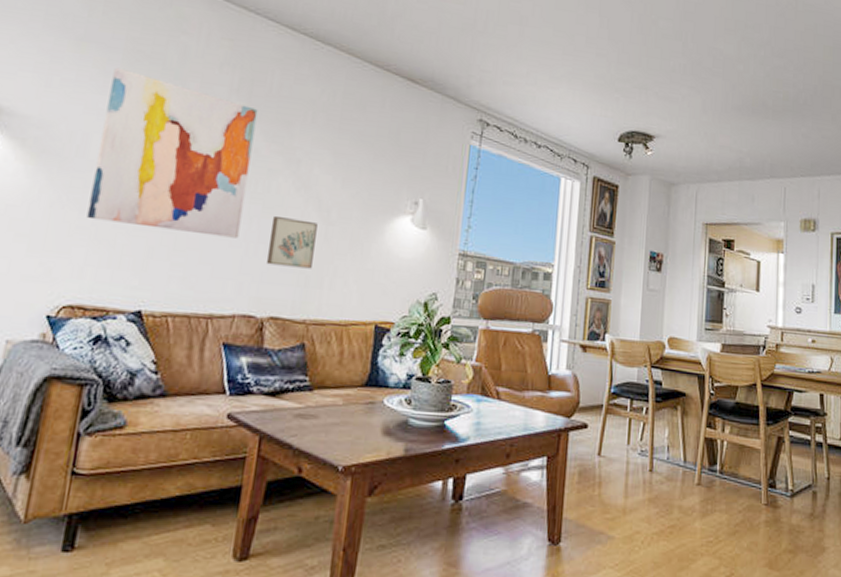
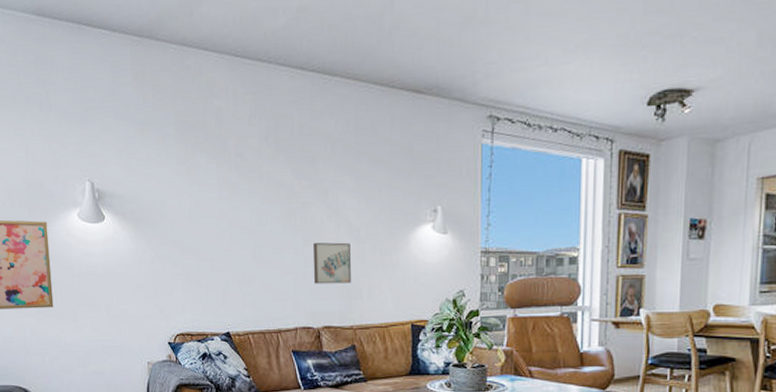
wall art: present [86,67,258,239] -> none [171,140,289,267]

